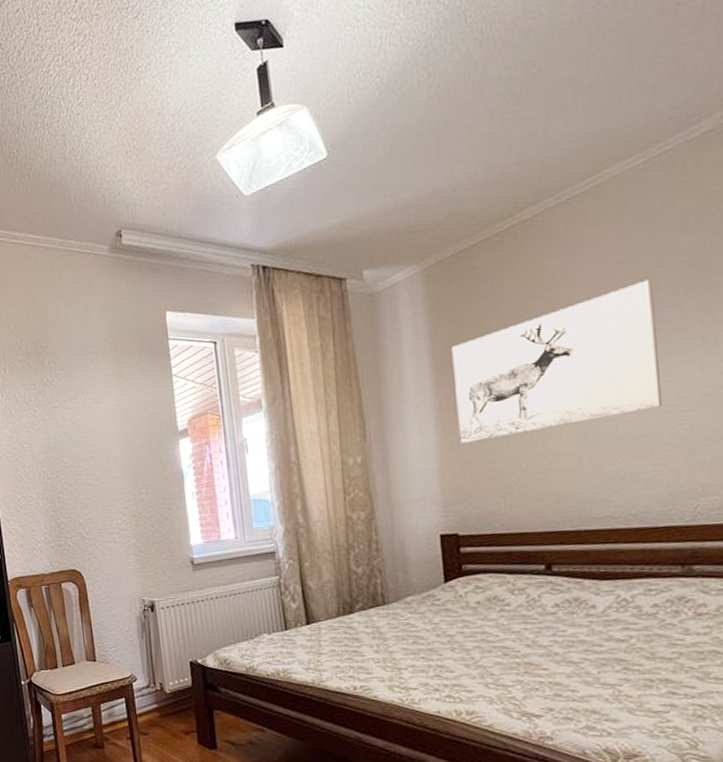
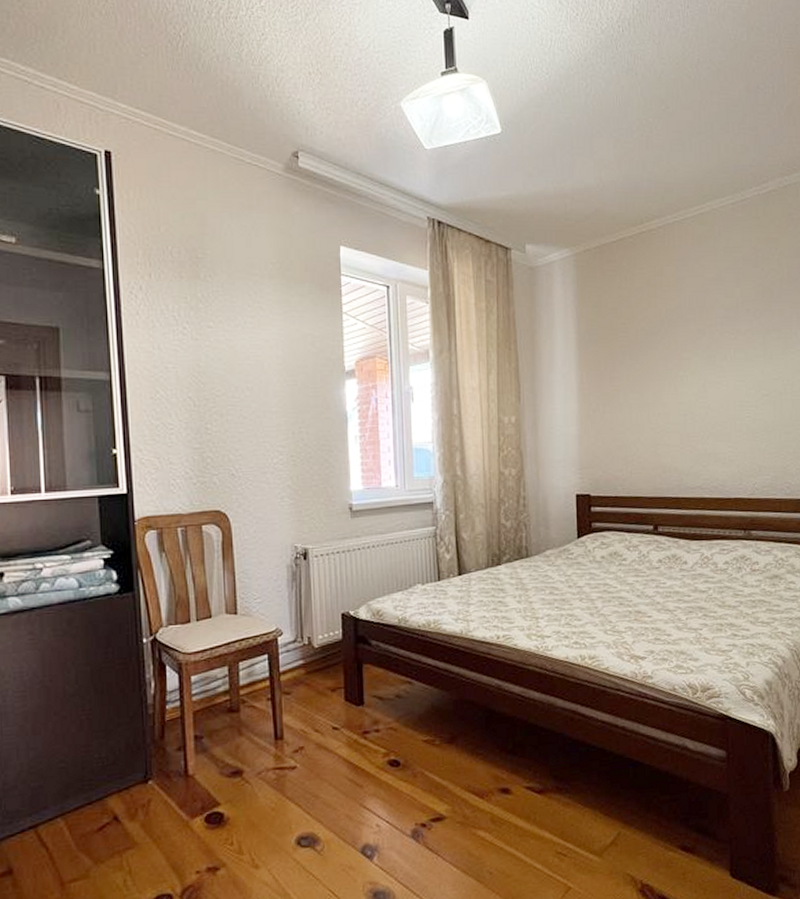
wall art: present [452,279,662,443] -> none [593,297,736,414]

